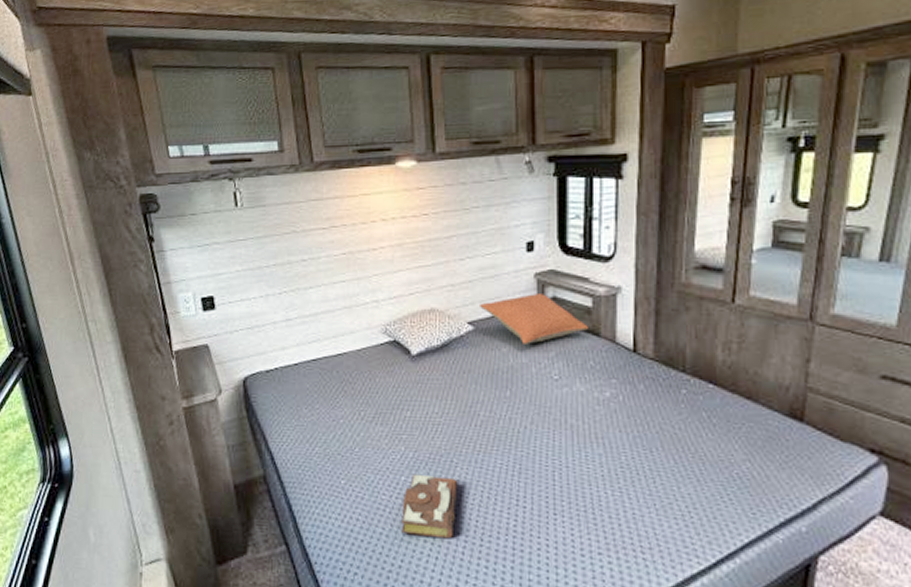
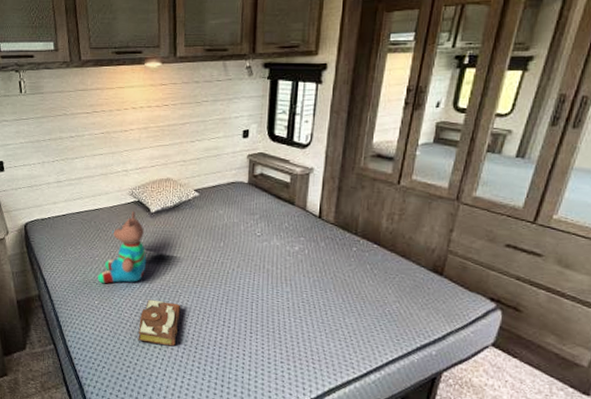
teddy bear: none [343,353,409,456] -> present [98,210,147,284]
pillow: present [480,292,590,344] -> none [204,169,287,209]

